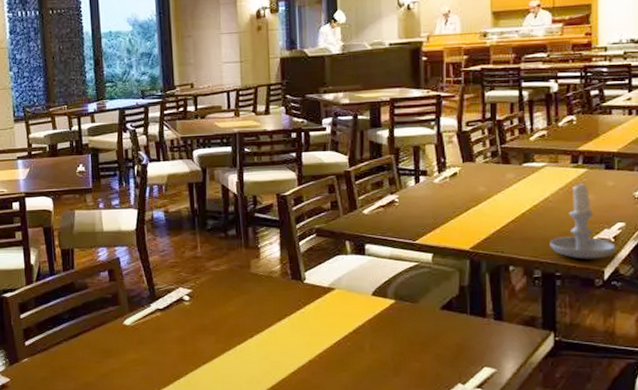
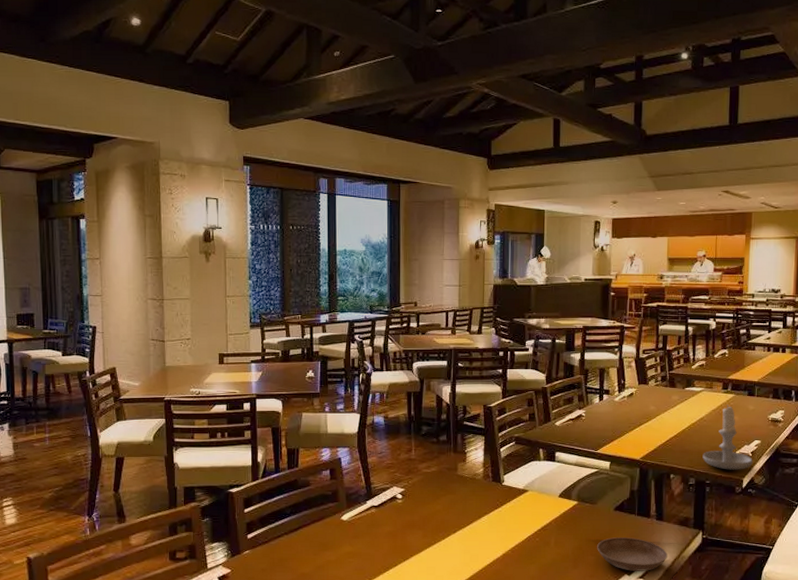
saucer: none [422,341,511,380] -> present [597,537,668,571]

